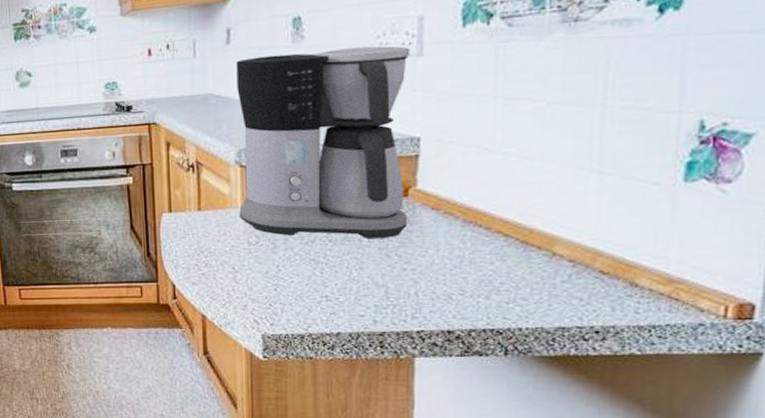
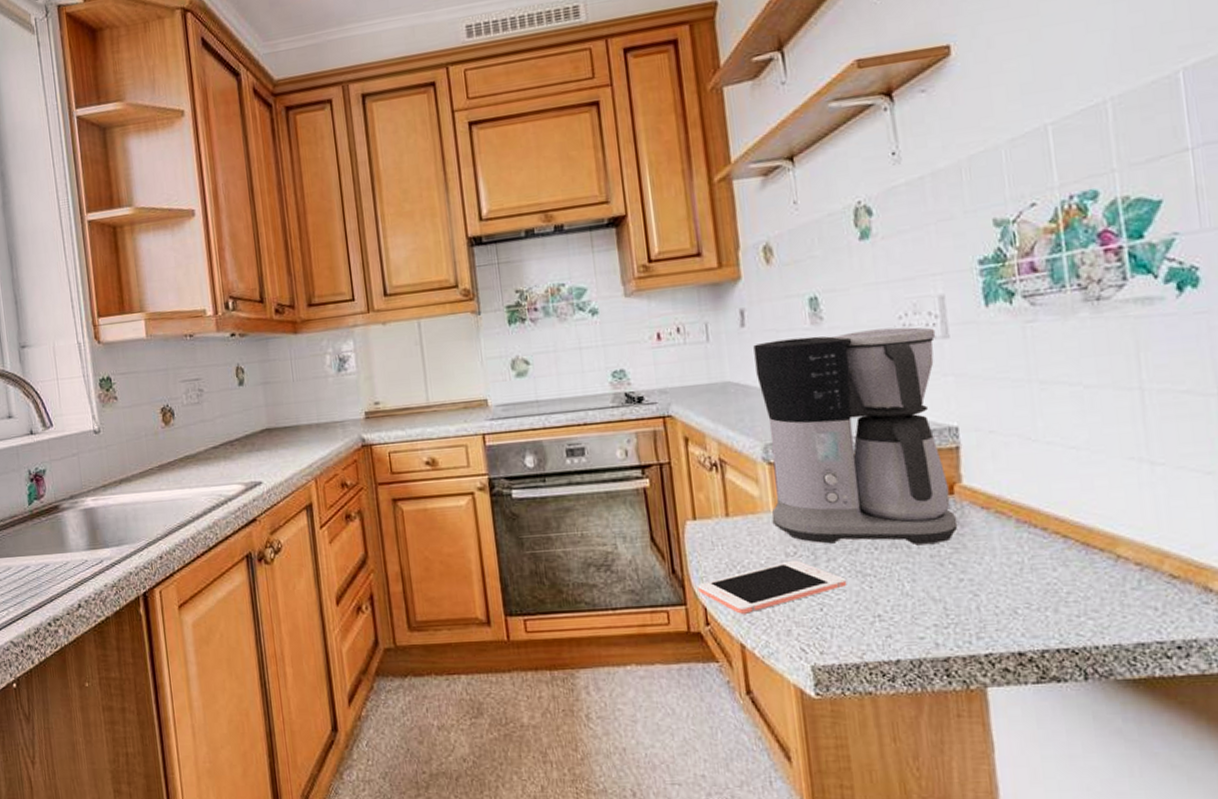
cell phone: none [169,248,301,291] -> present [698,560,847,614]

